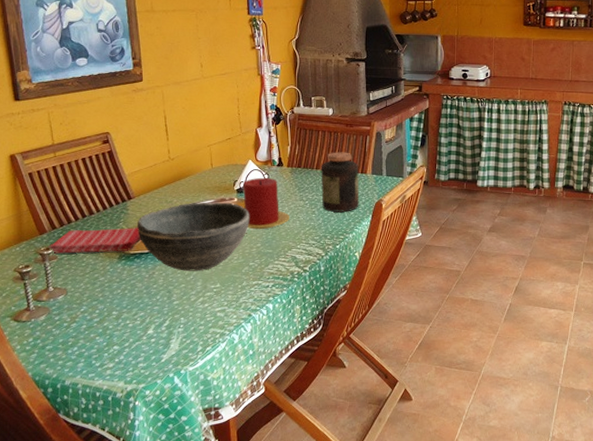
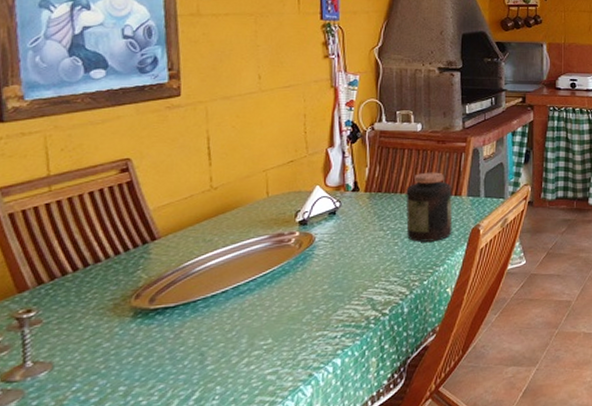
dish towel: present [48,228,140,254] -> none [30,275,165,316]
bowl: present [136,202,250,271] -> none [161,237,315,327]
candle: present [243,177,290,230] -> none [307,205,367,269]

